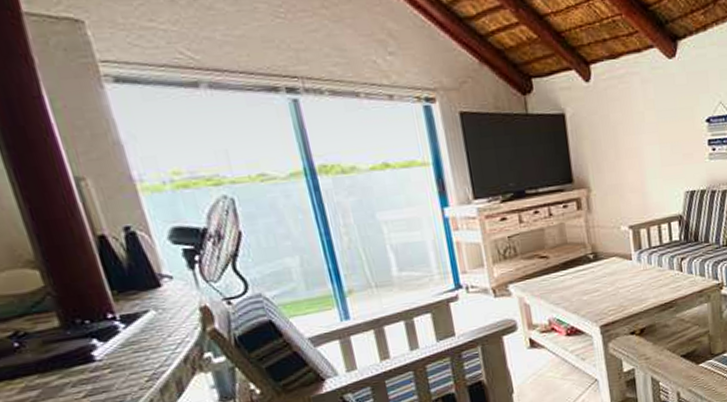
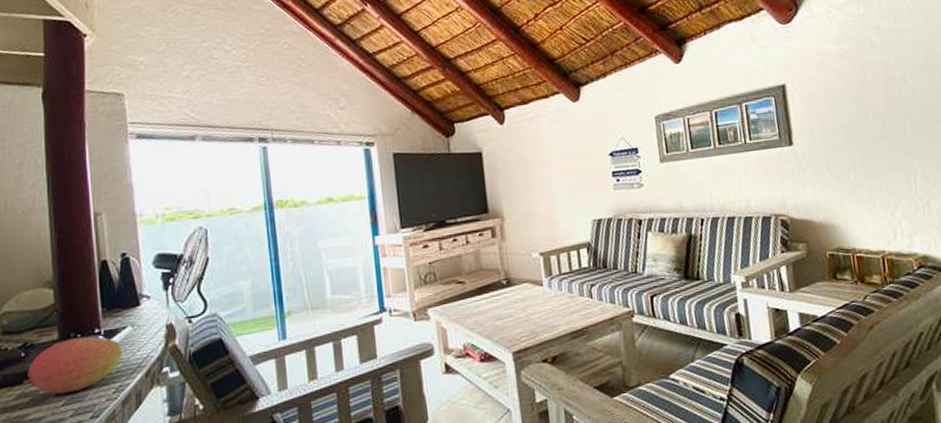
fruit: none [24,322,150,386] -> present [22,336,123,395]

